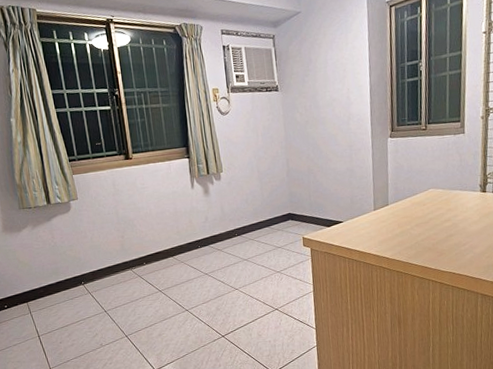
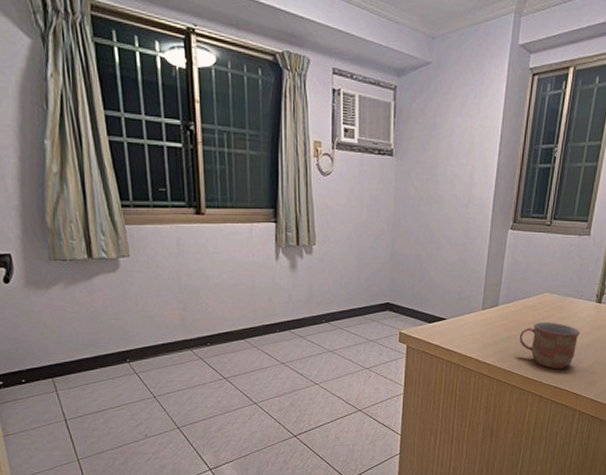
mug: none [412,214,470,257] -> present [519,322,581,369]

